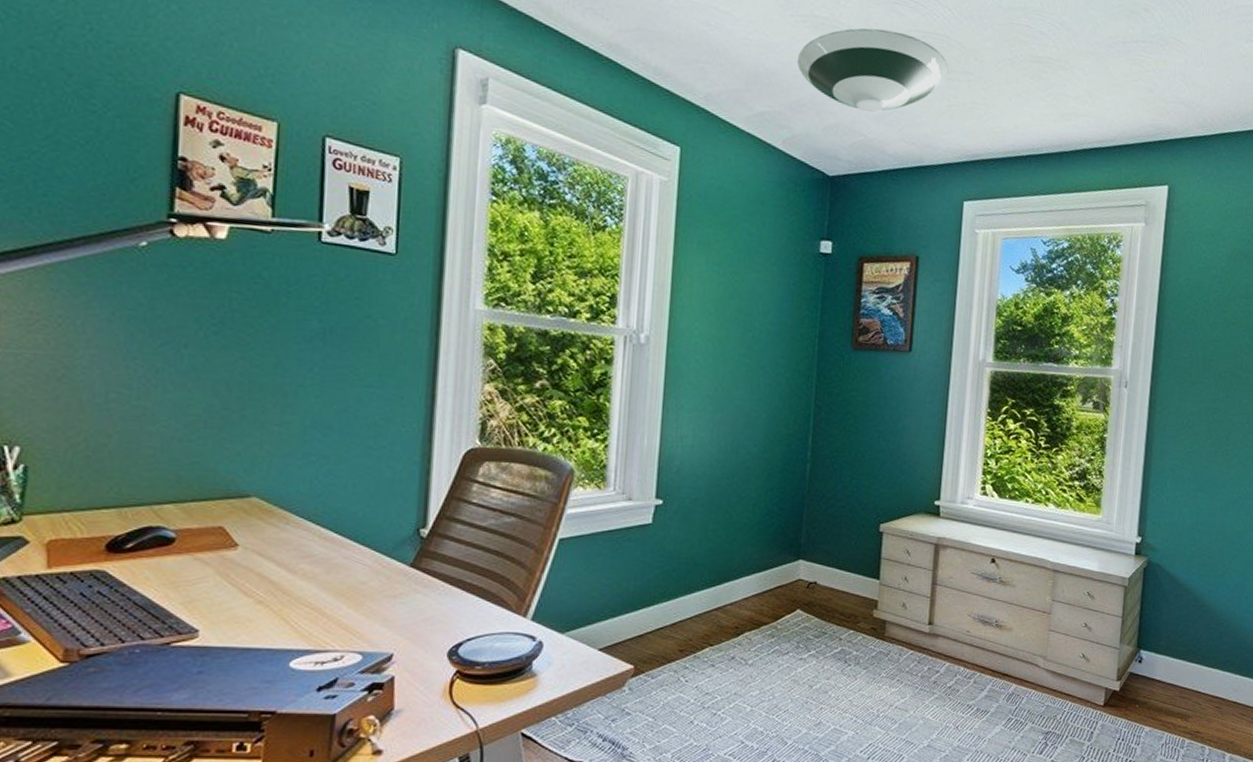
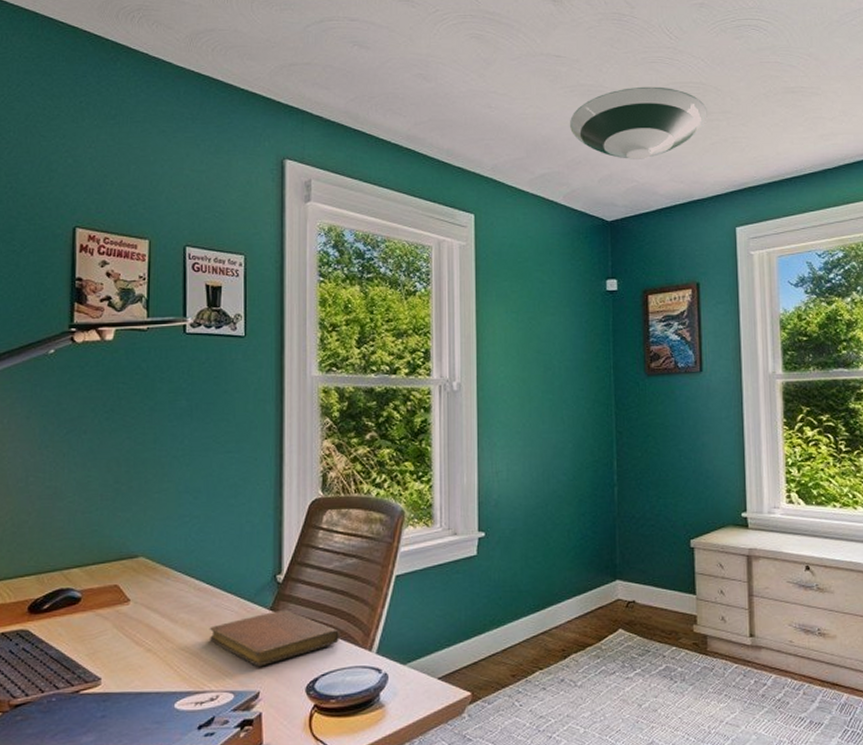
notebook: none [335,568,492,627] -> present [209,610,340,667]

